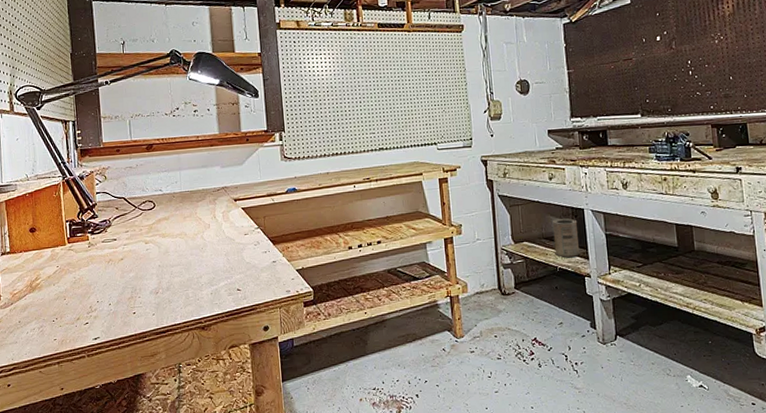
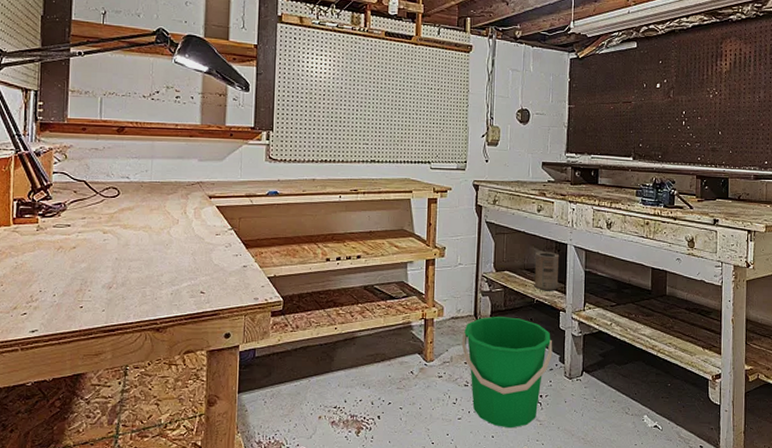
bucket: none [489,287,583,398] -> present [461,317,553,428]

